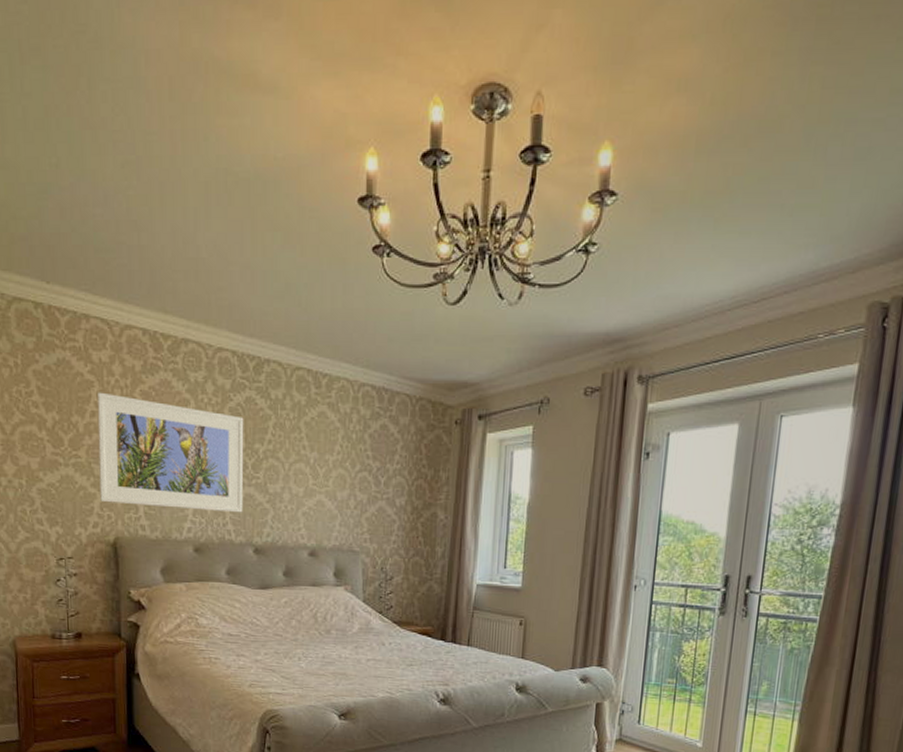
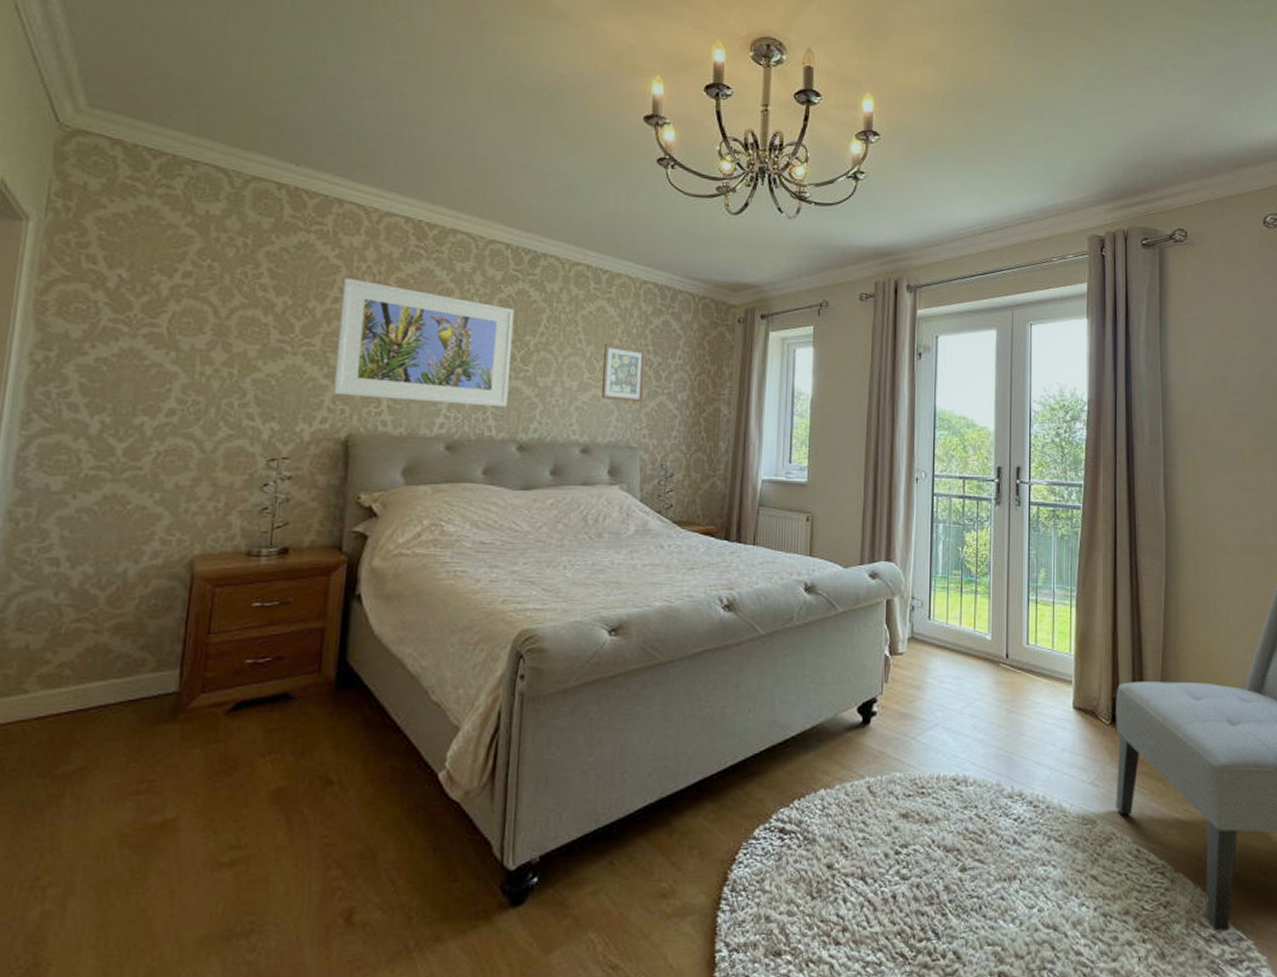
picture frame: none [326,450,366,507] -> present [602,344,647,402]

